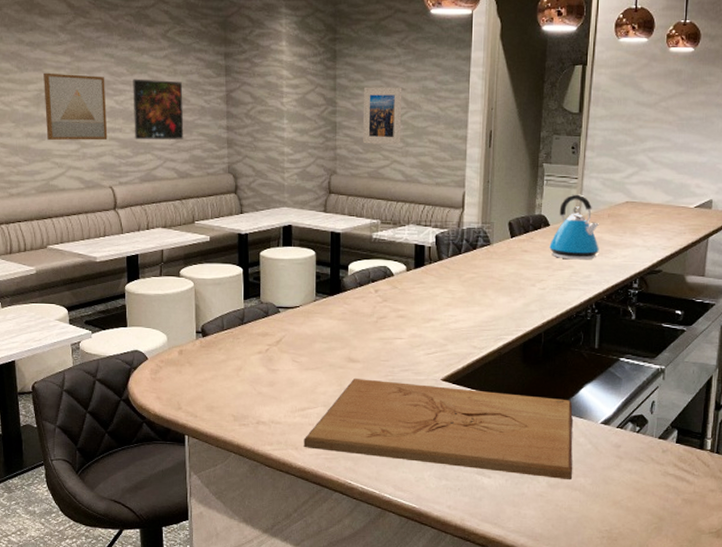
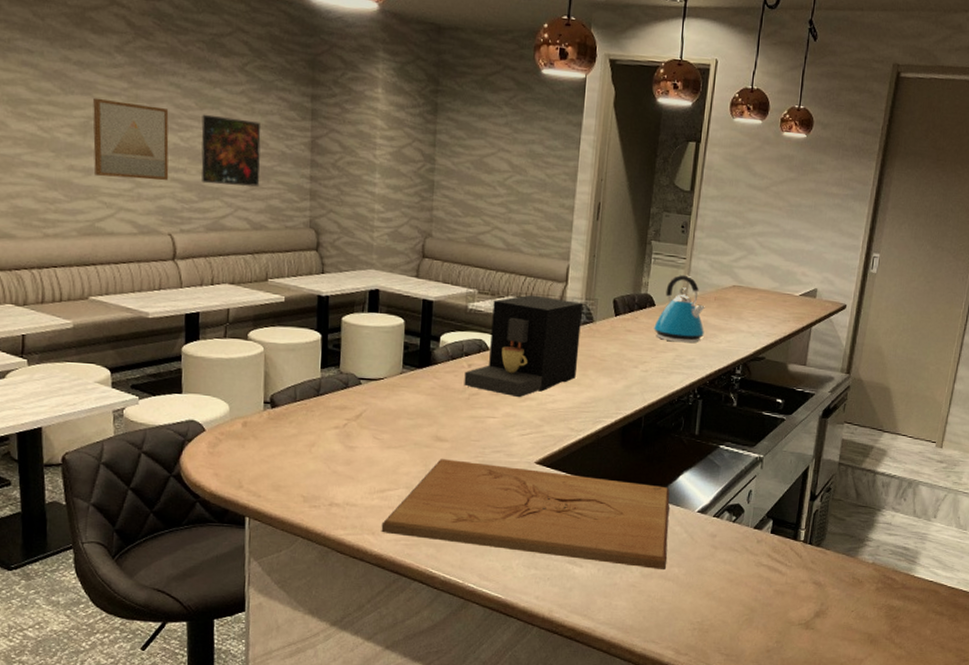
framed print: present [363,87,403,146] -> none [463,145,508,212]
coffee maker: none [372,222,479,319] -> present [464,295,583,398]

